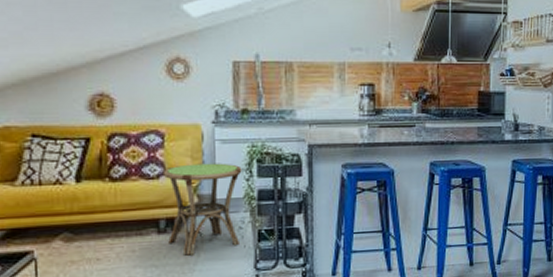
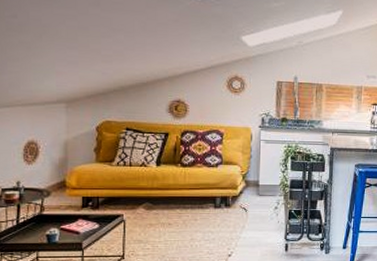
side table: present [162,163,242,256] -> none [220,157,280,226]

